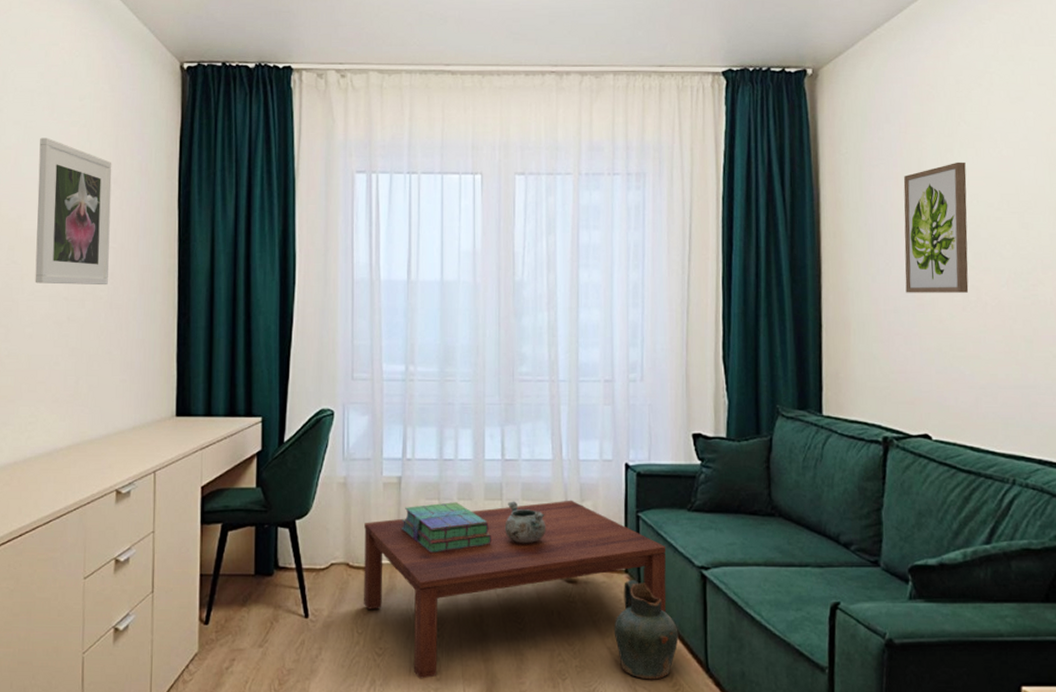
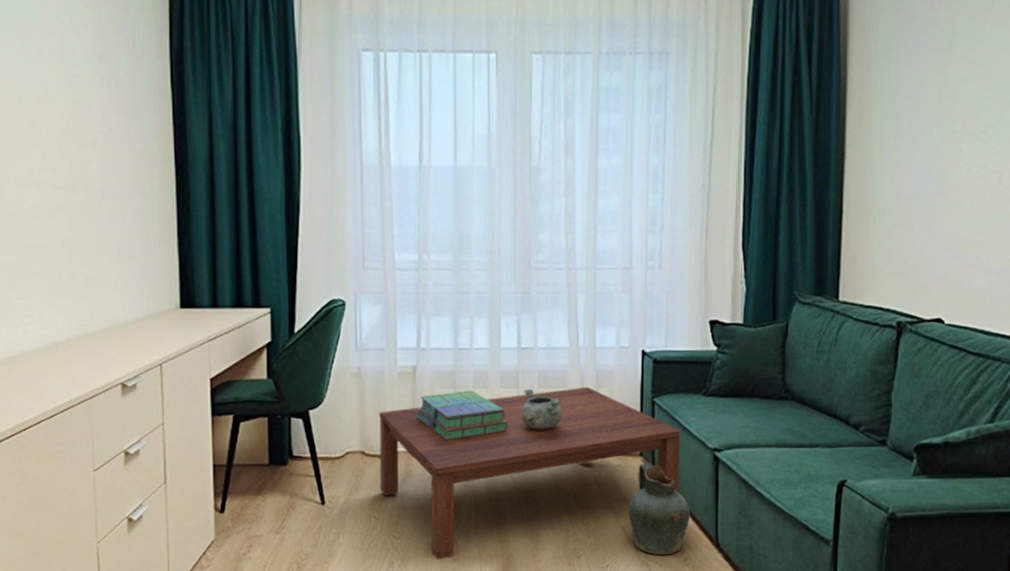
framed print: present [35,137,112,286] -> none [14,10,99,172]
wall art: present [903,161,969,293] -> none [928,41,997,178]

